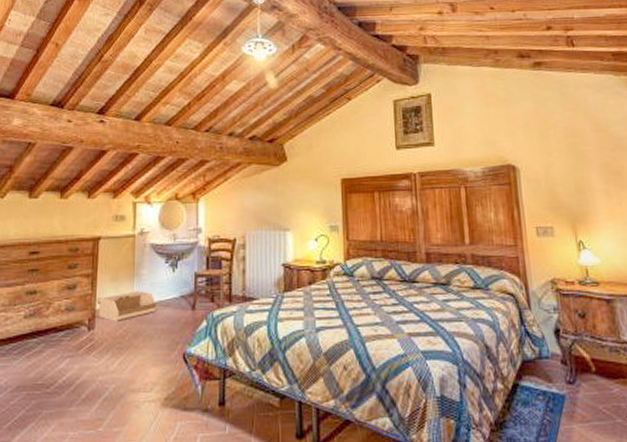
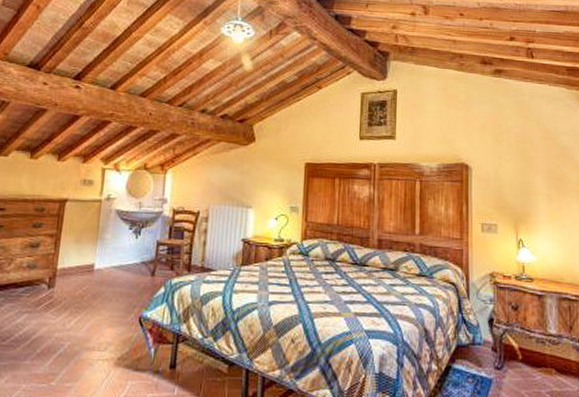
storage bin: present [96,290,157,321] -> none [58,253,118,282]

